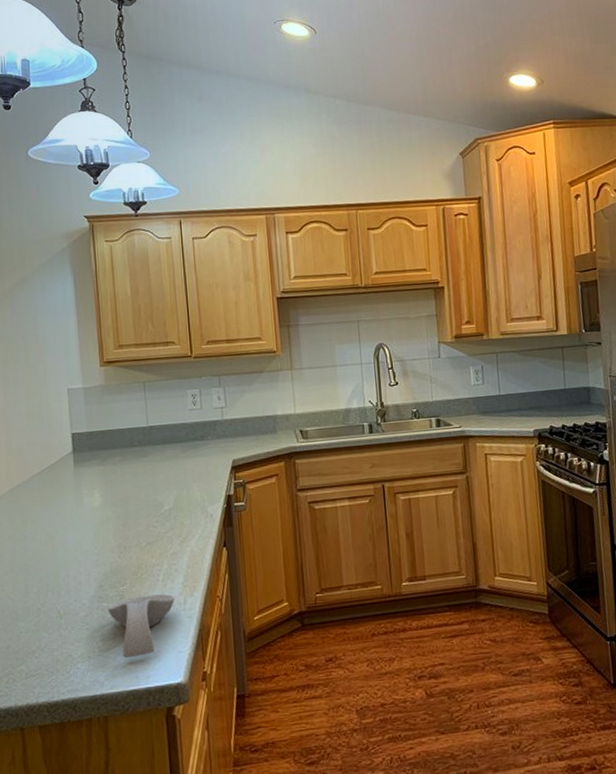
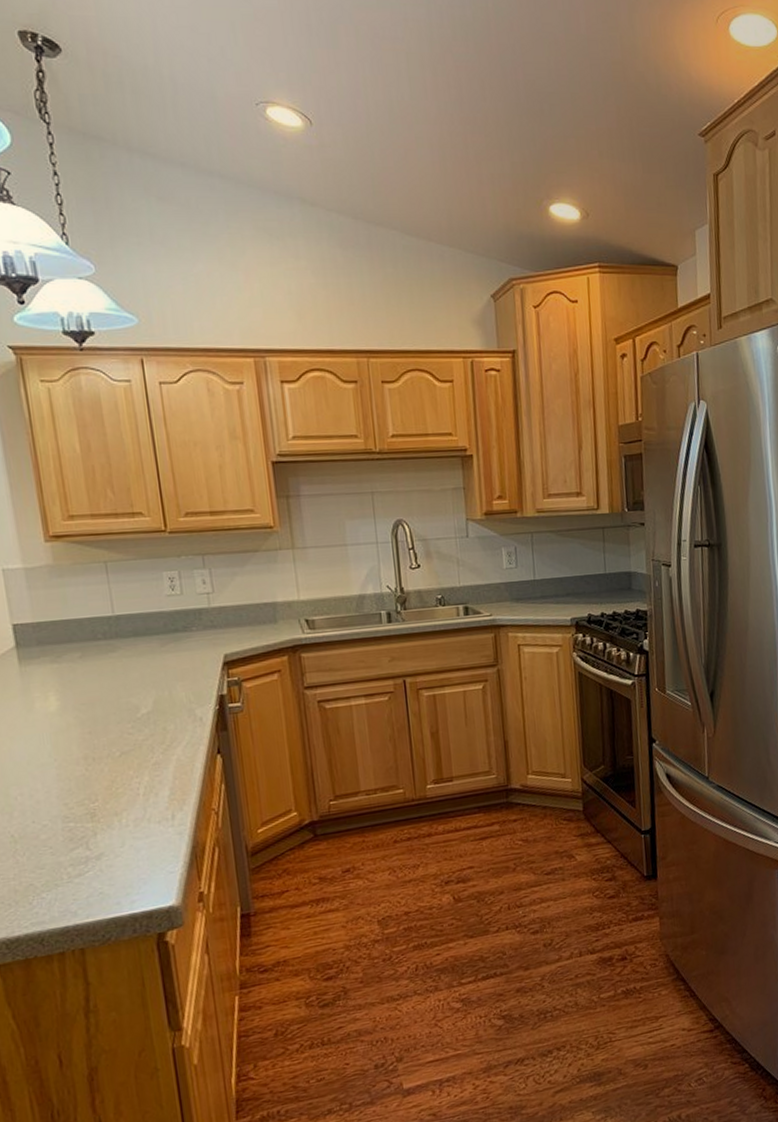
spoon rest: present [107,594,175,658] -> none [75,809,161,883]

